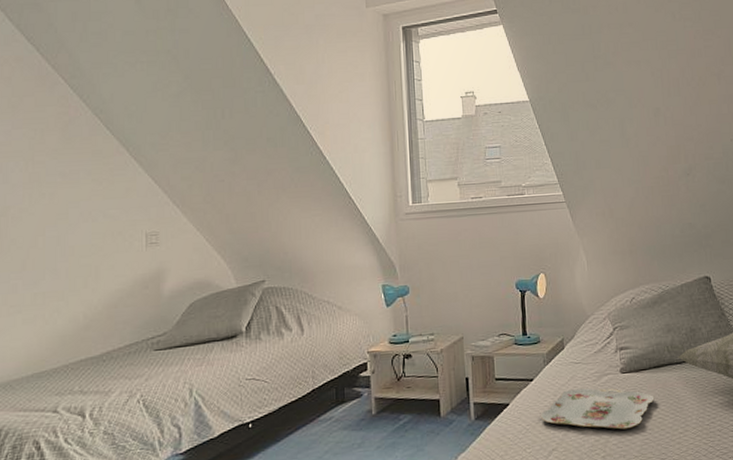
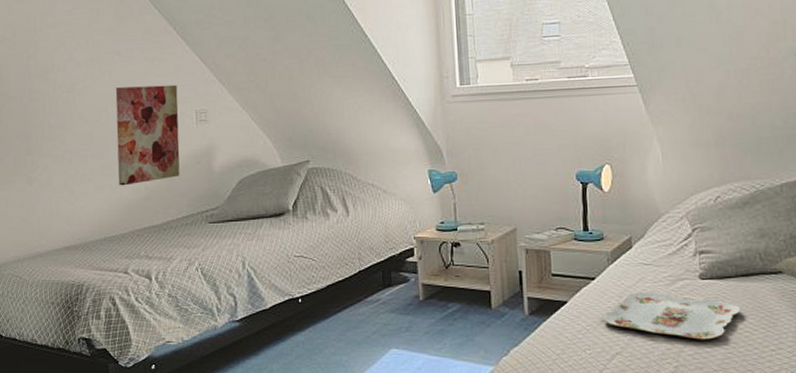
wall art: none [53,207,127,316] -> present [115,84,180,186]

